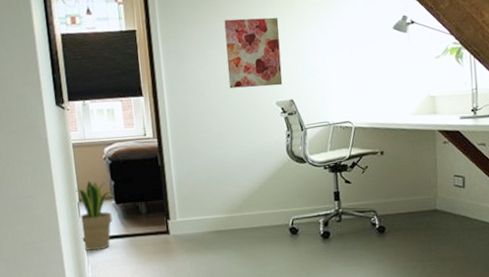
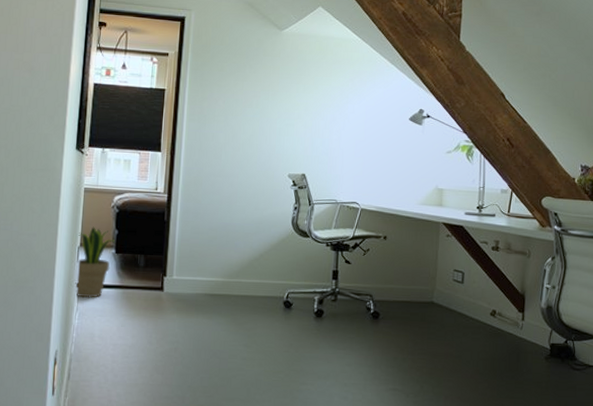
wall art: present [224,17,283,88] -> none [245,91,301,159]

